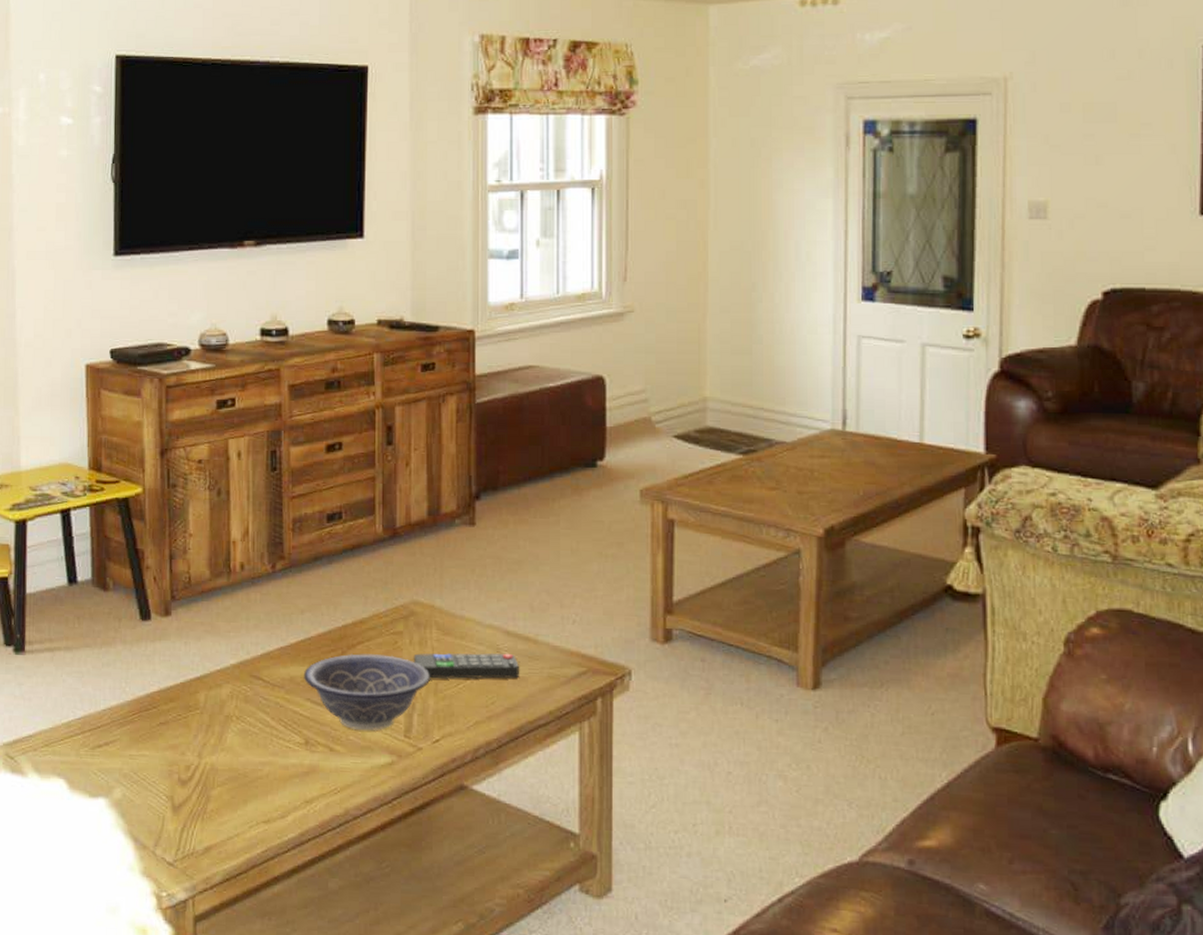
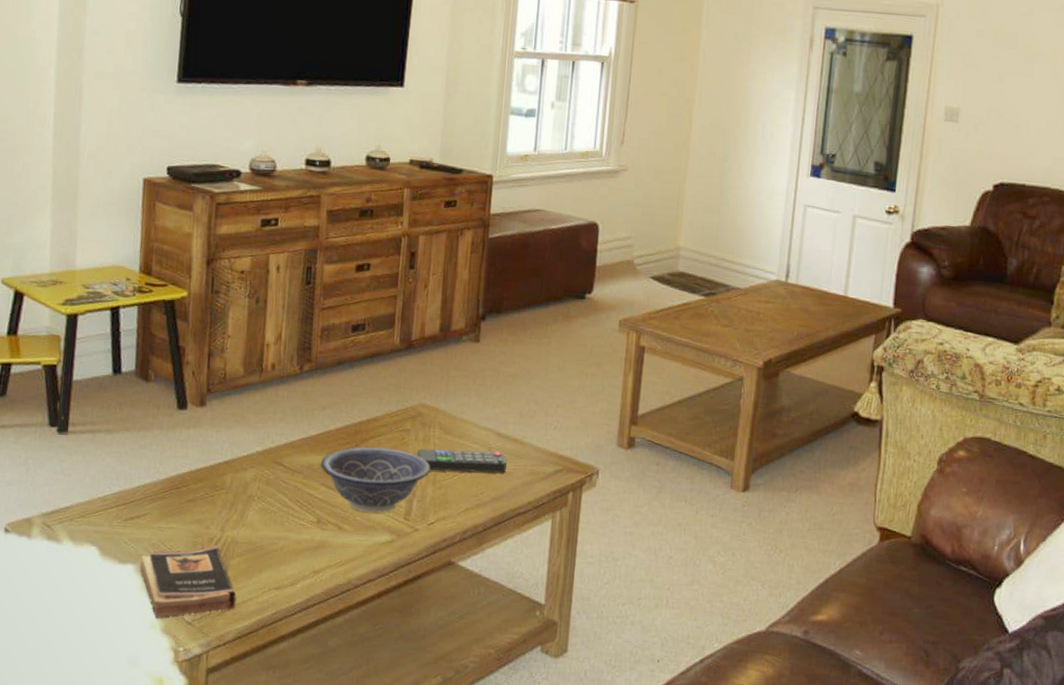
book: none [112,773,221,860] -> present [140,545,236,619]

